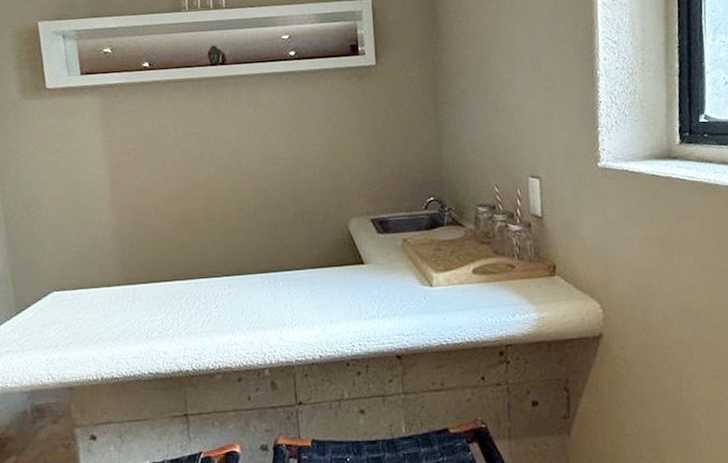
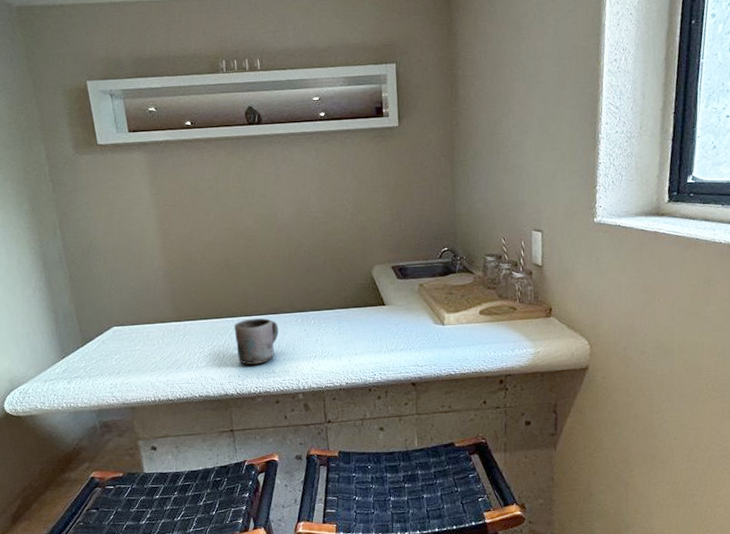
mug: none [190,280,243,336] -> present [234,318,279,365]

